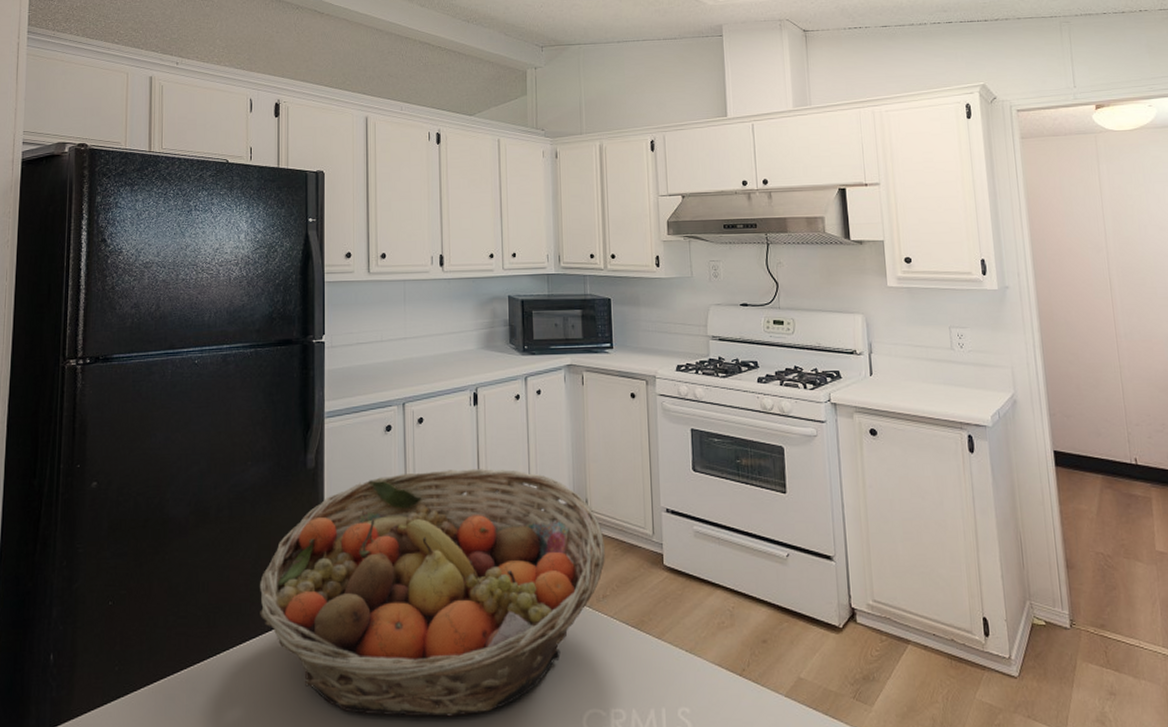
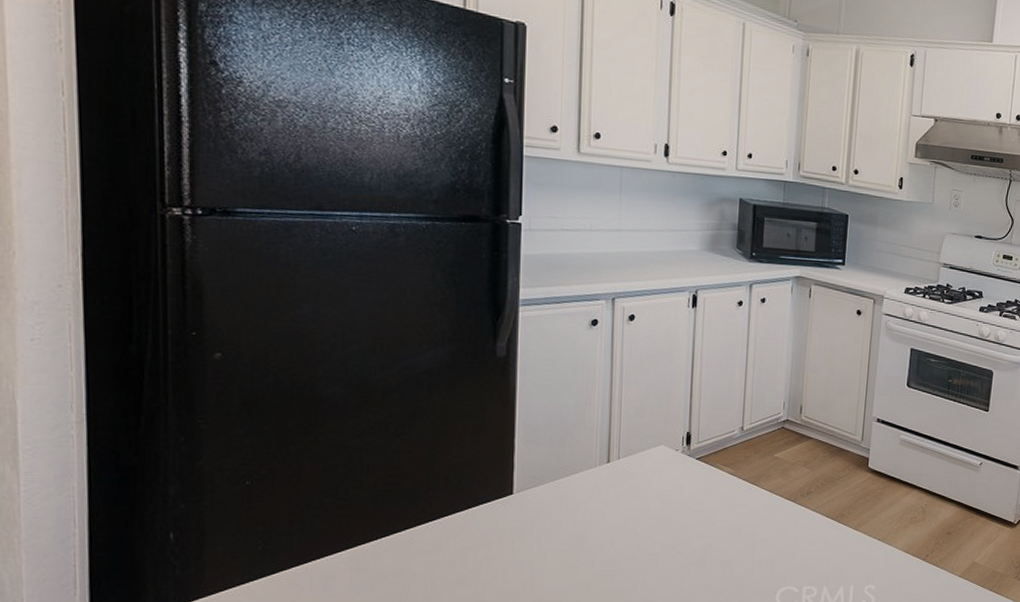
fruit basket: present [259,469,606,717] -> none [437,369,815,594]

